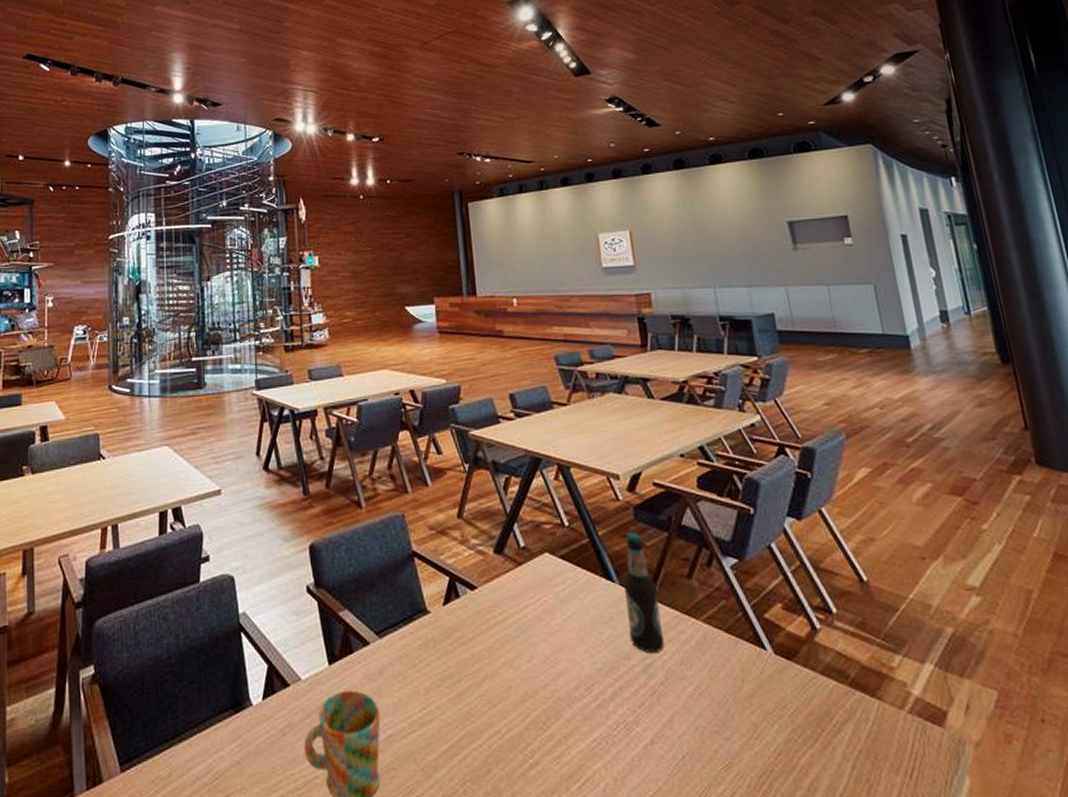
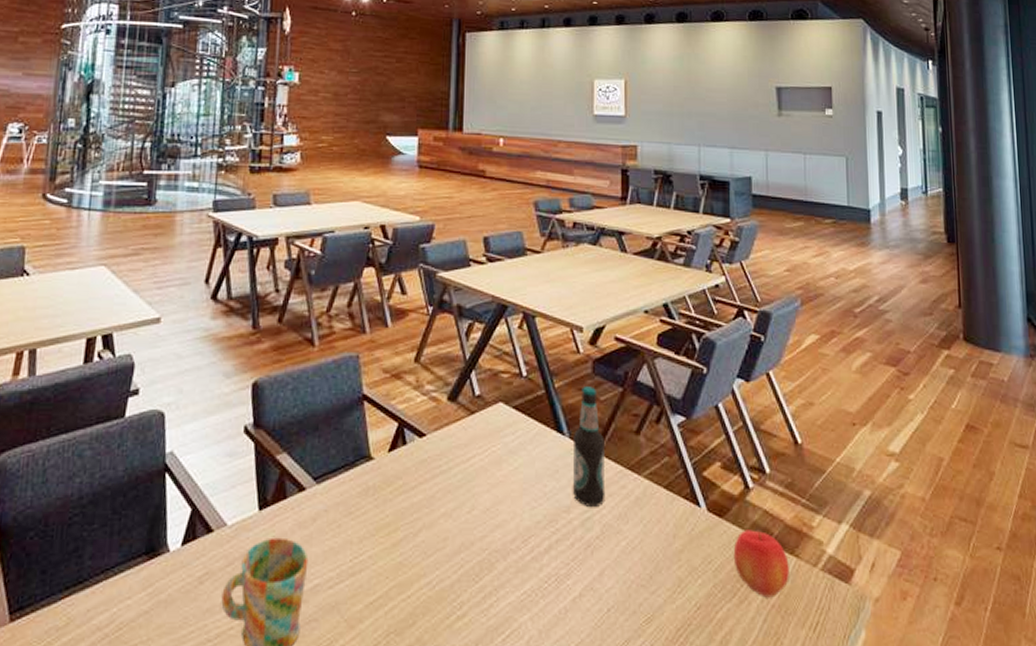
apple: none [808,672,875,743] -> present [733,530,789,598]

